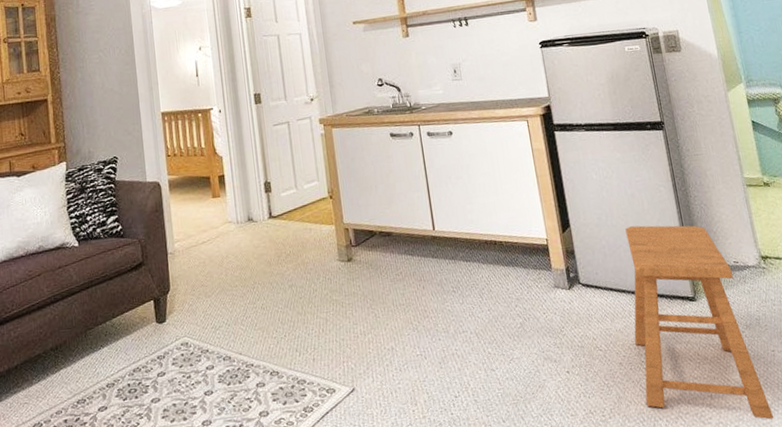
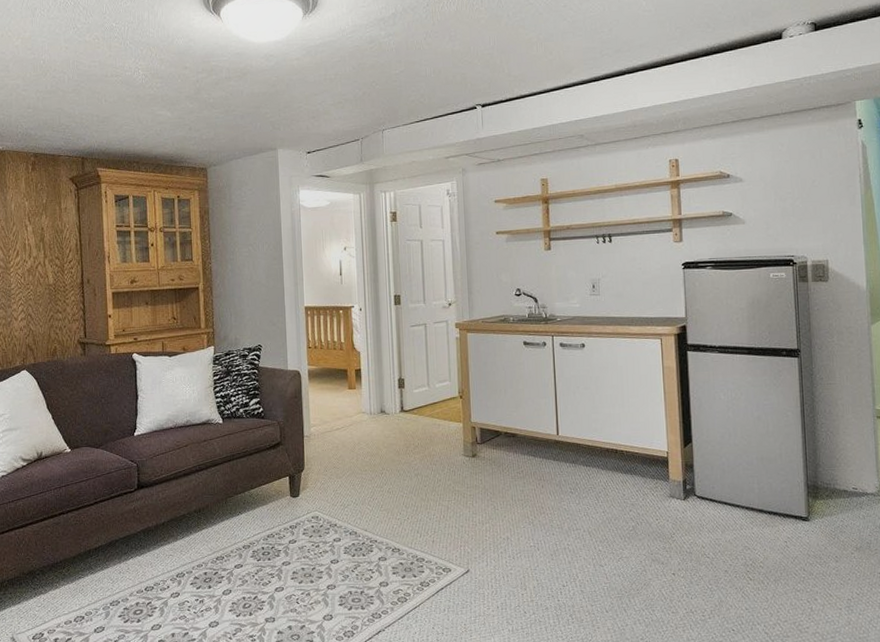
stool: present [625,225,774,420] -> none [743,447,872,635]

